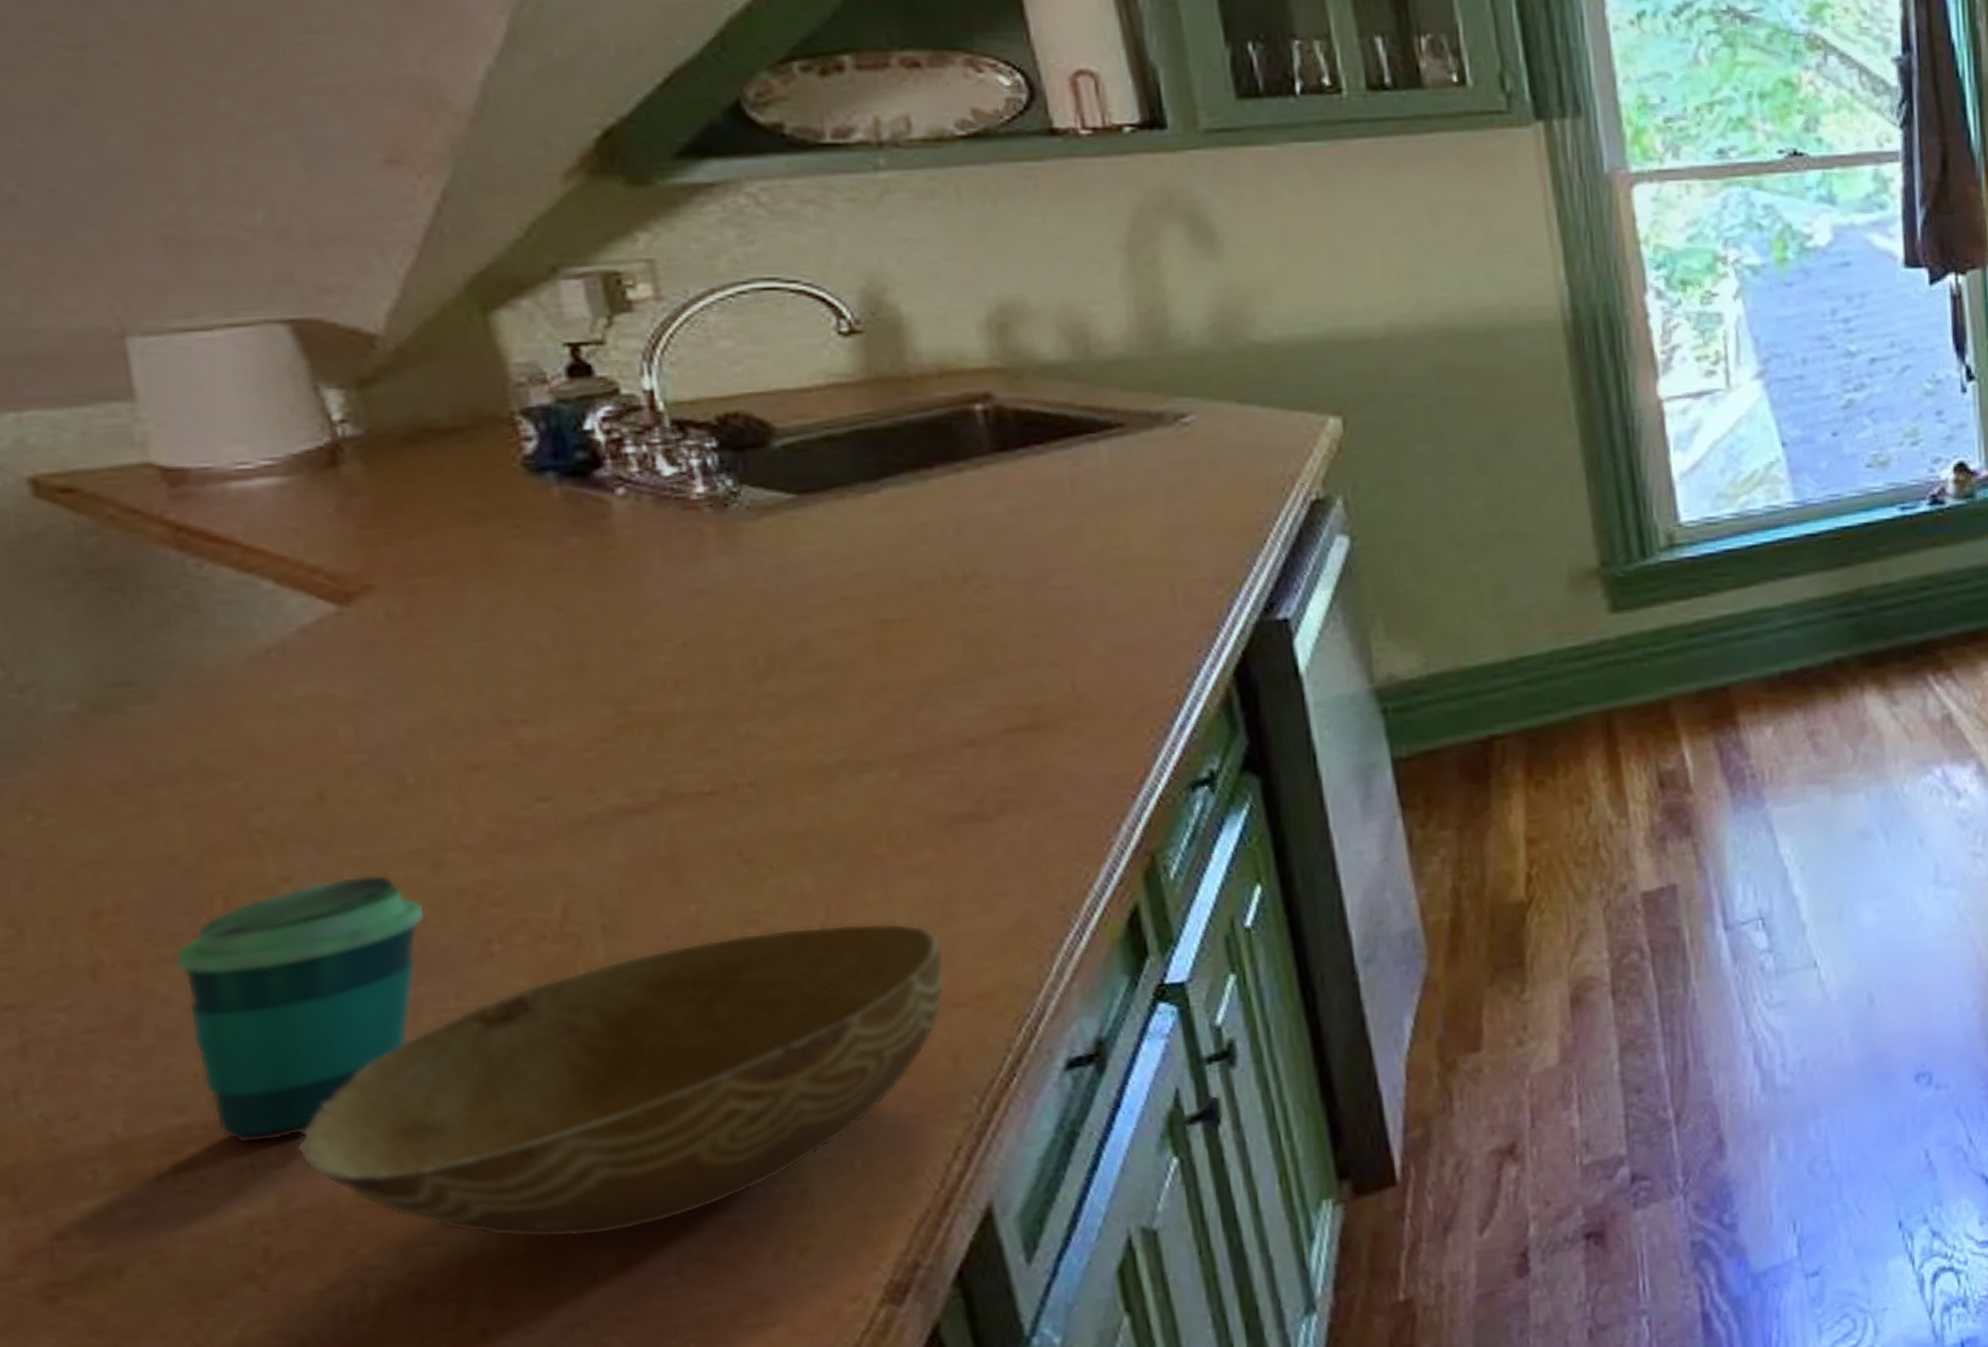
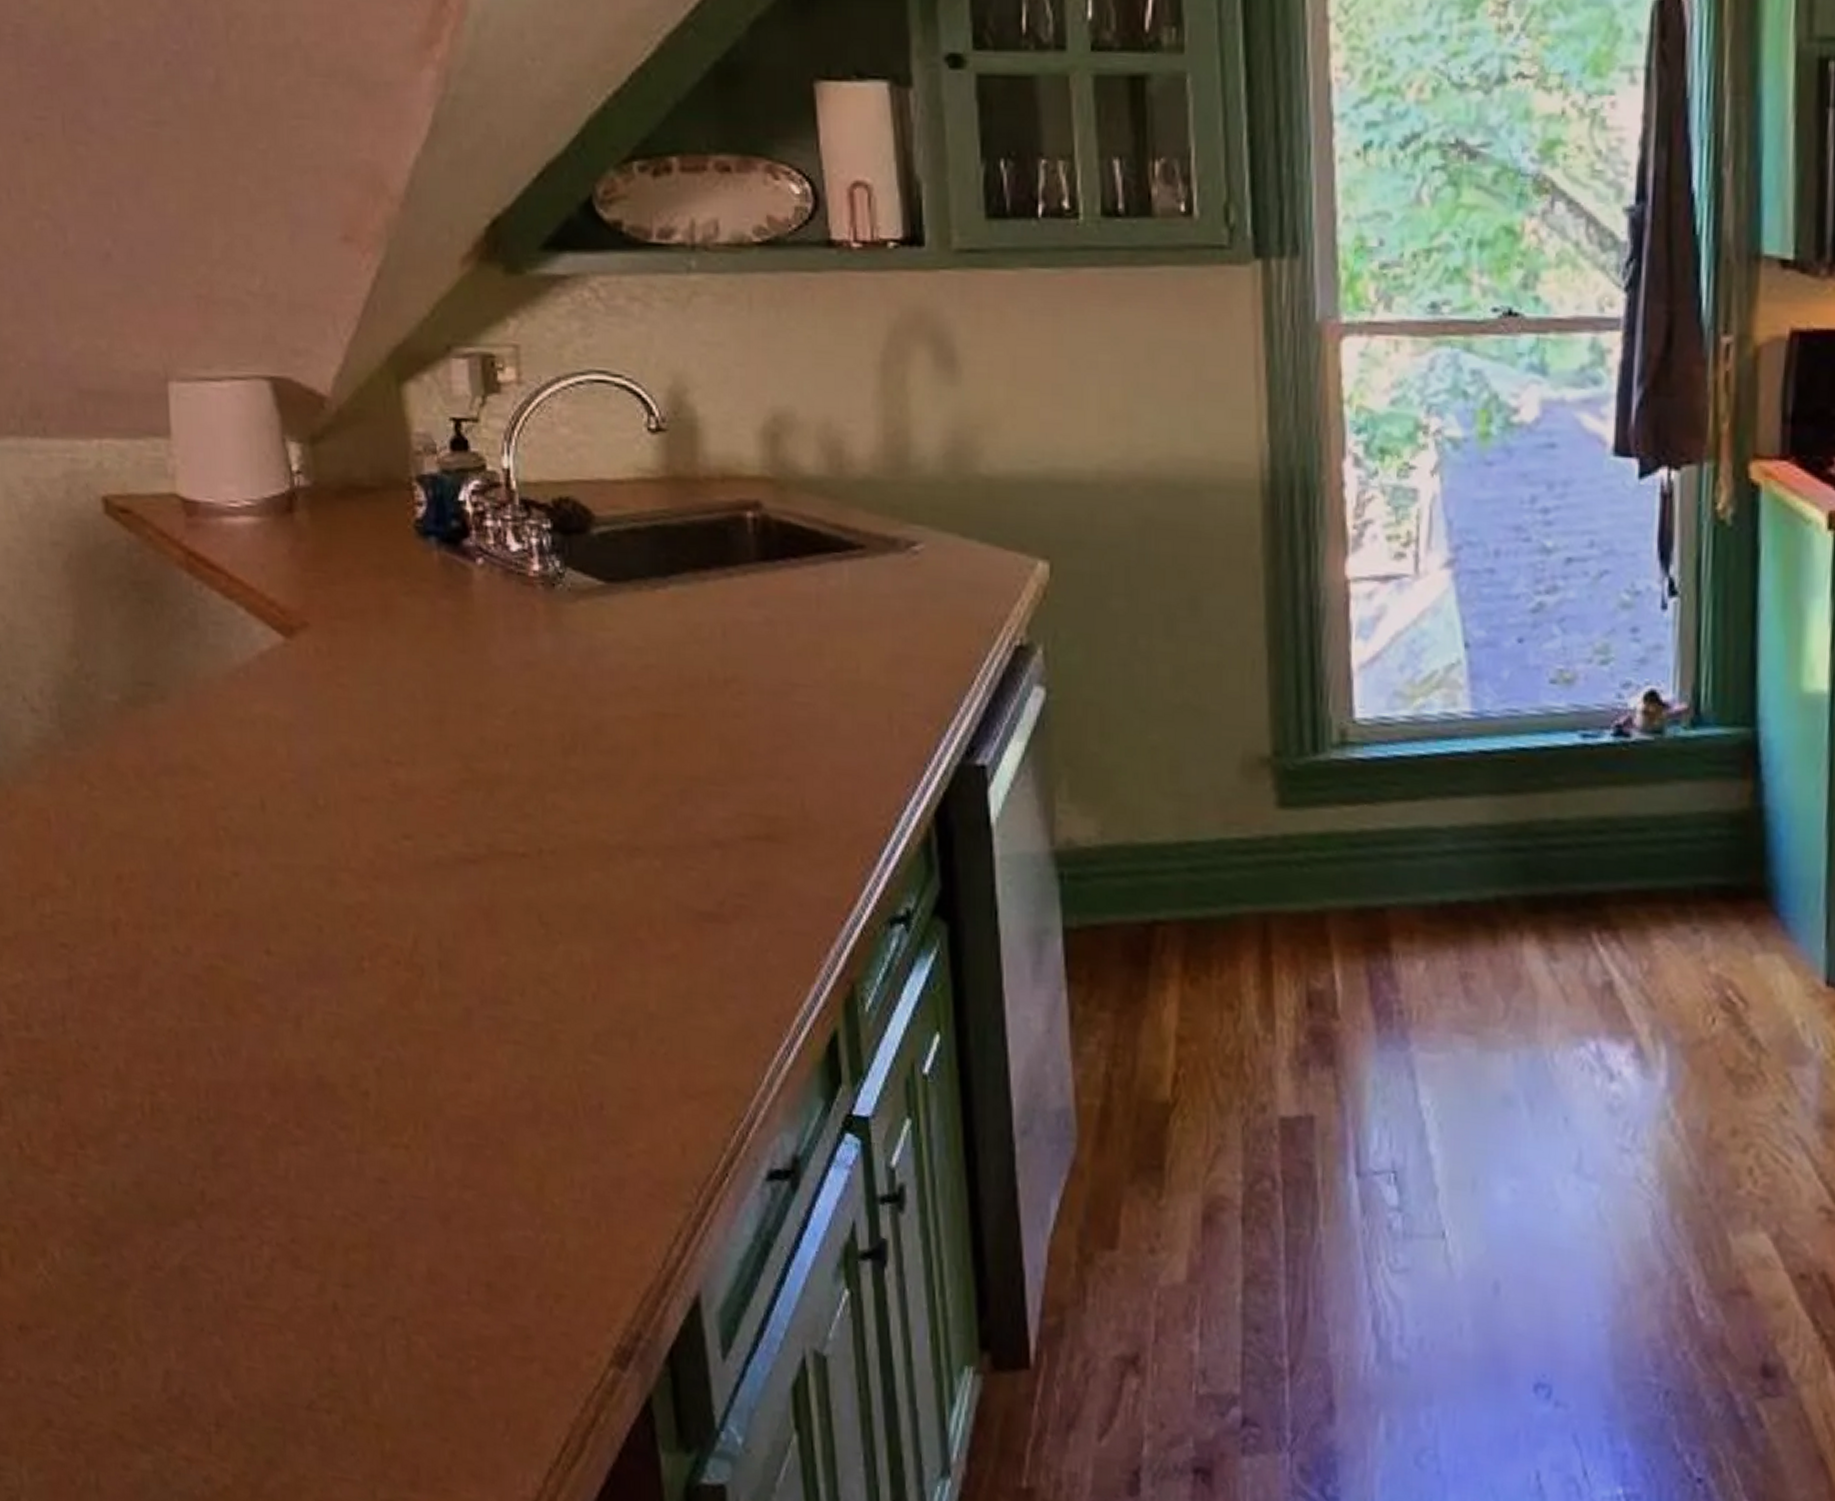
cup: present [174,874,425,1144] -> none [163,880,322,1101]
bowl: present [296,923,946,1239] -> none [227,992,683,1244]

